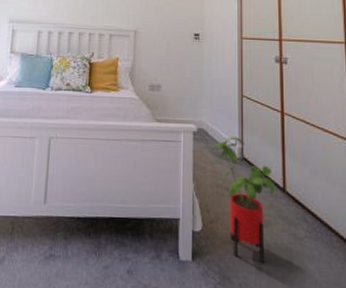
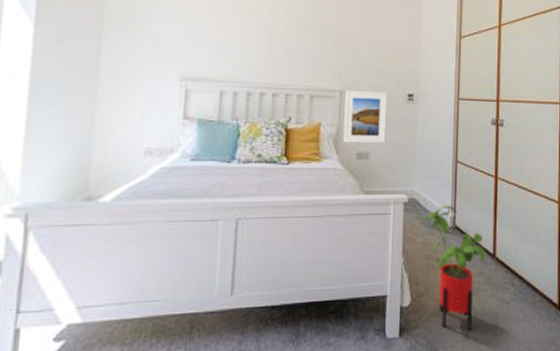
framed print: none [138,30,176,77] -> present [343,89,388,144]

